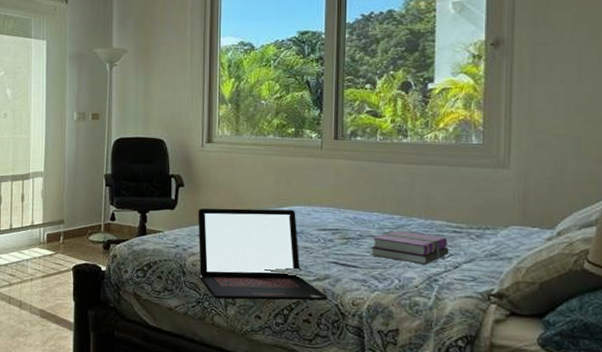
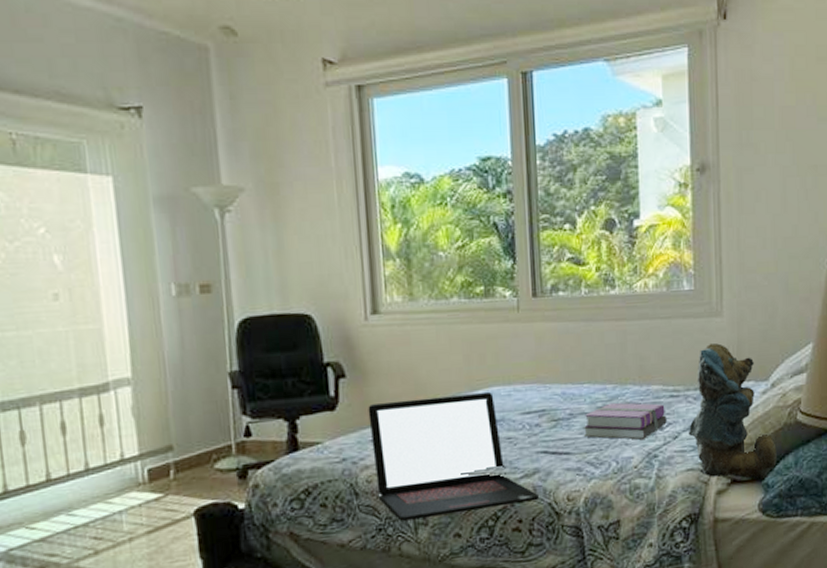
teddy bear: none [468,190,560,318] -> present [688,342,777,481]

